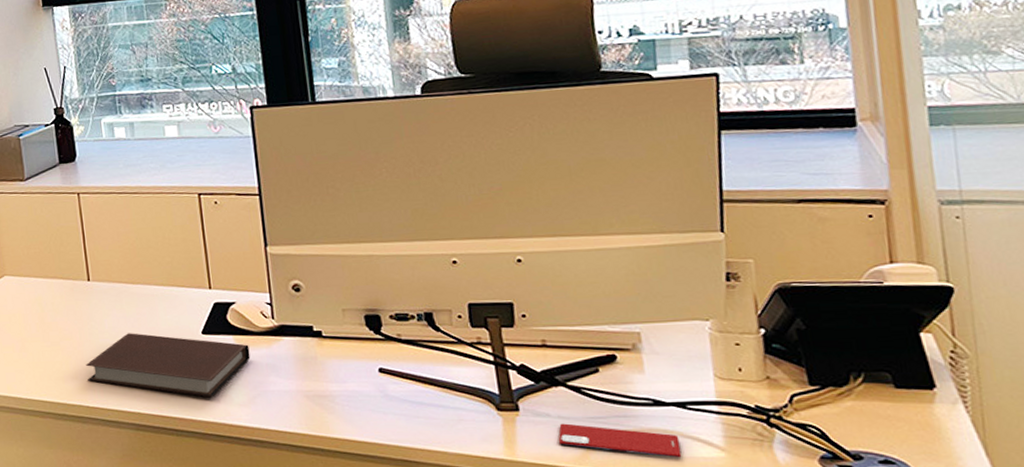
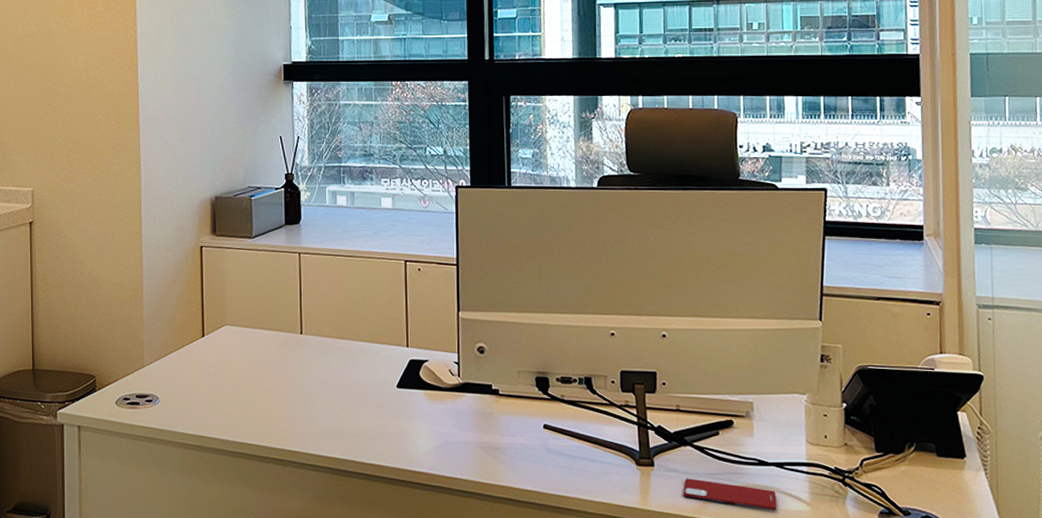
notebook: present [86,333,251,398] -> none [292,384,437,446]

